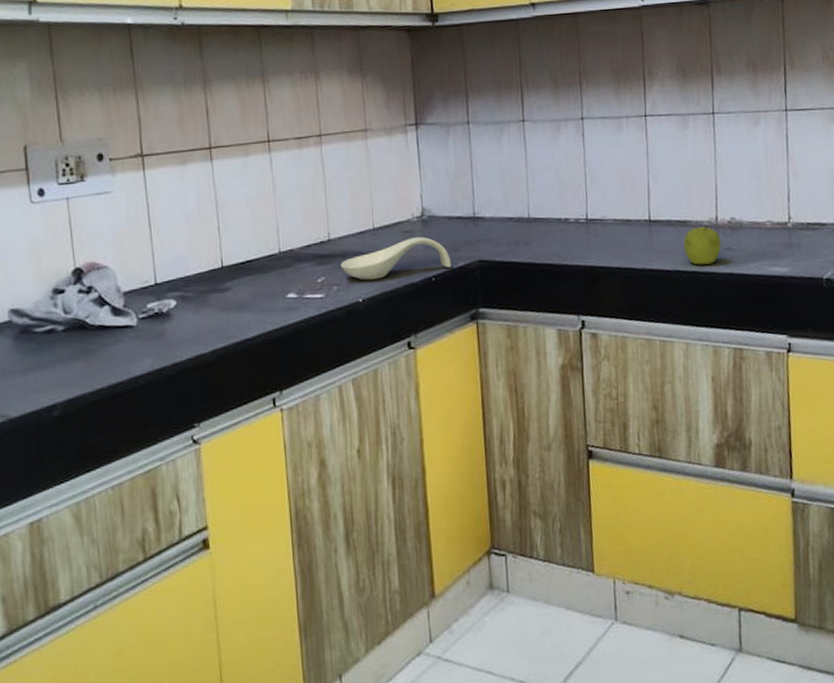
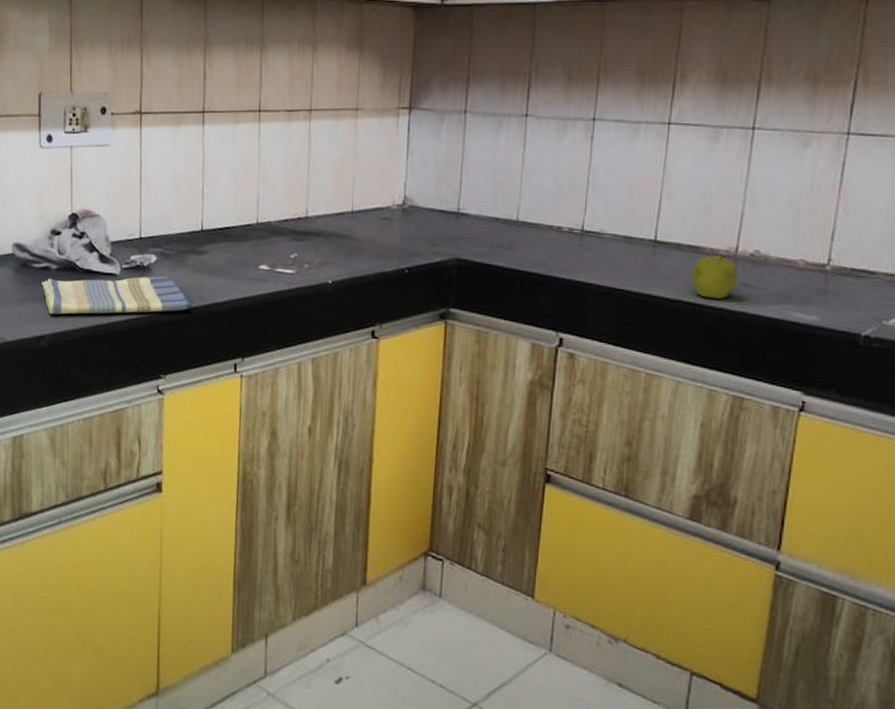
dish towel: none [47,320,219,380] -> present [42,276,191,315]
spoon rest: present [340,236,451,281] -> none [314,225,427,263]

